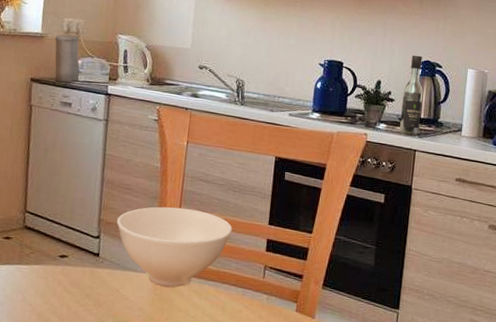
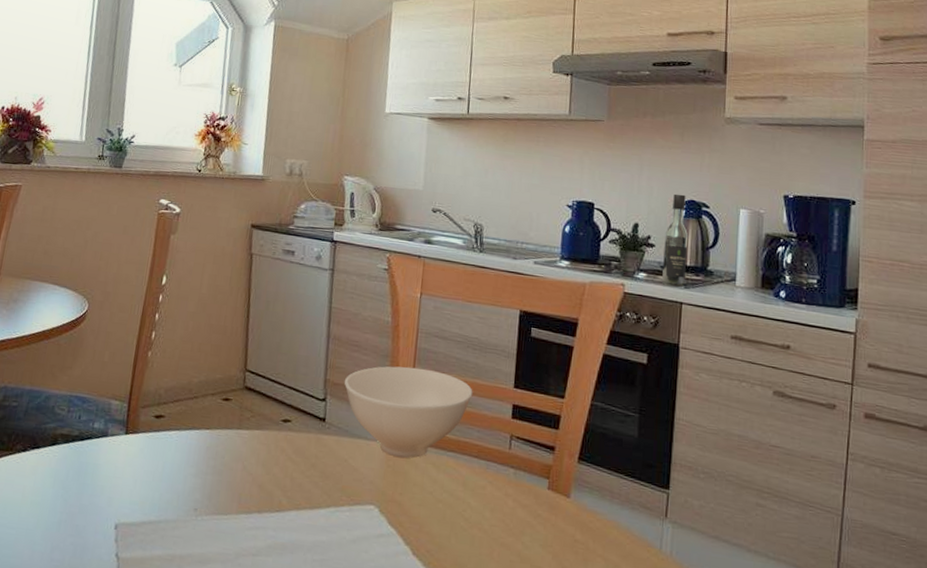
canister: present [54,34,80,83] -> none [276,177,303,230]

